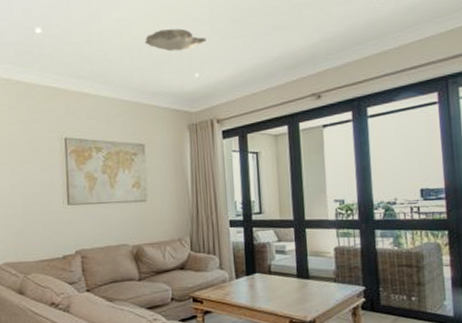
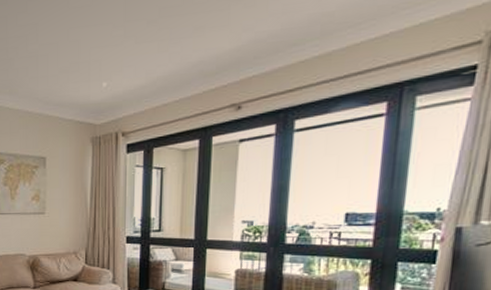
ceiling light: present [145,28,207,52] -> none [52,32,118,59]

